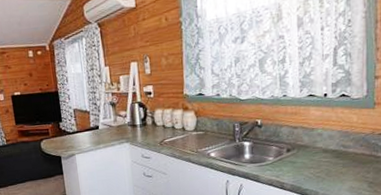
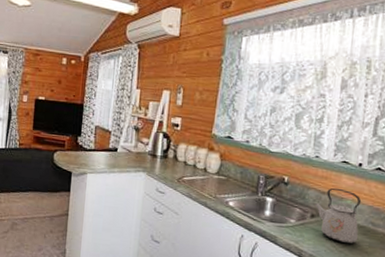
kettle: none [288,120,333,169] -> present [314,187,362,244]

